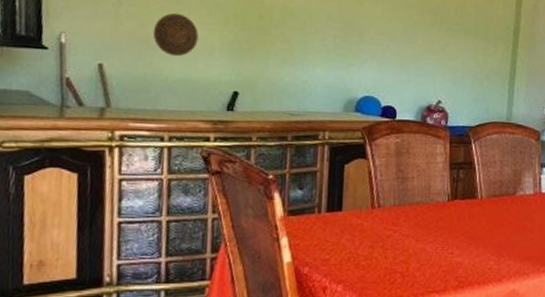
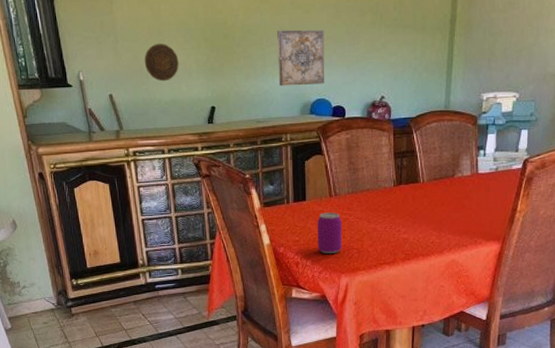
wall art: none [320,17,378,81] -> present [277,29,325,86]
beverage can: none [353,227,385,277] -> present [317,212,343,254]

